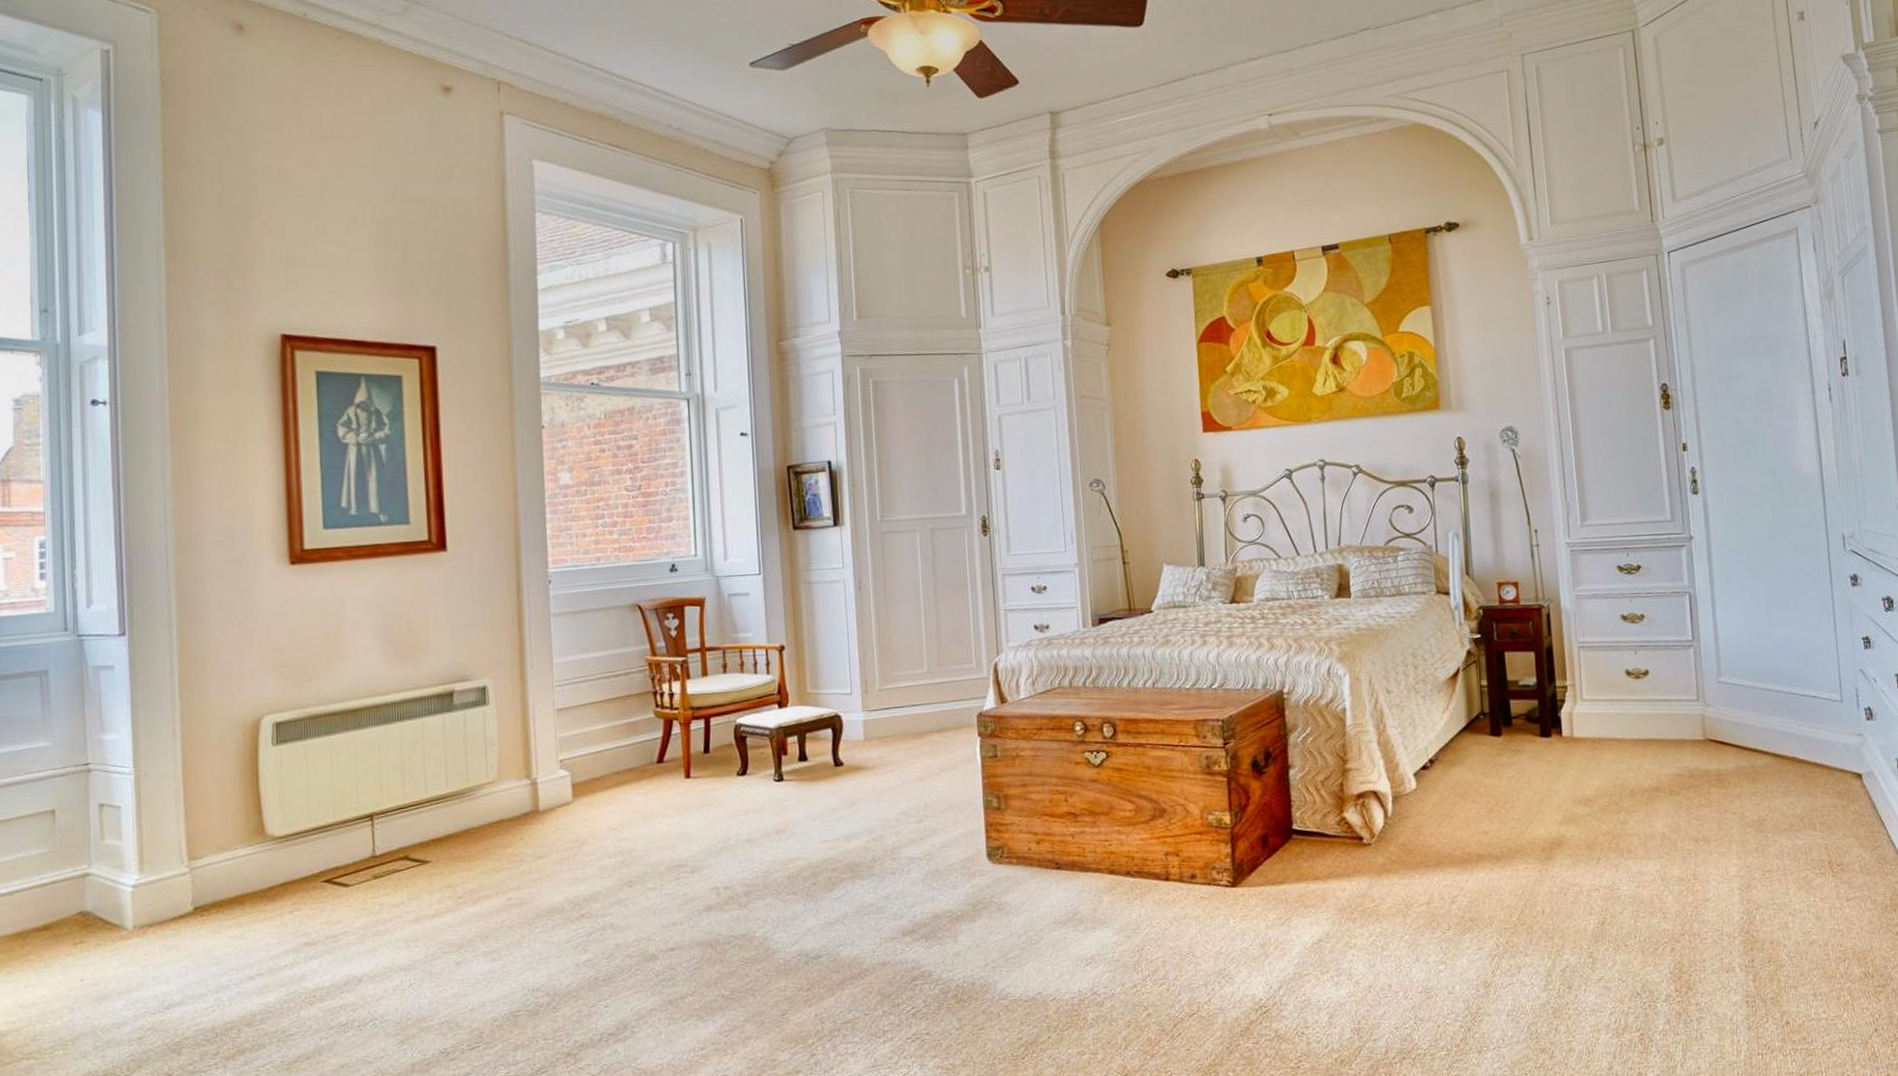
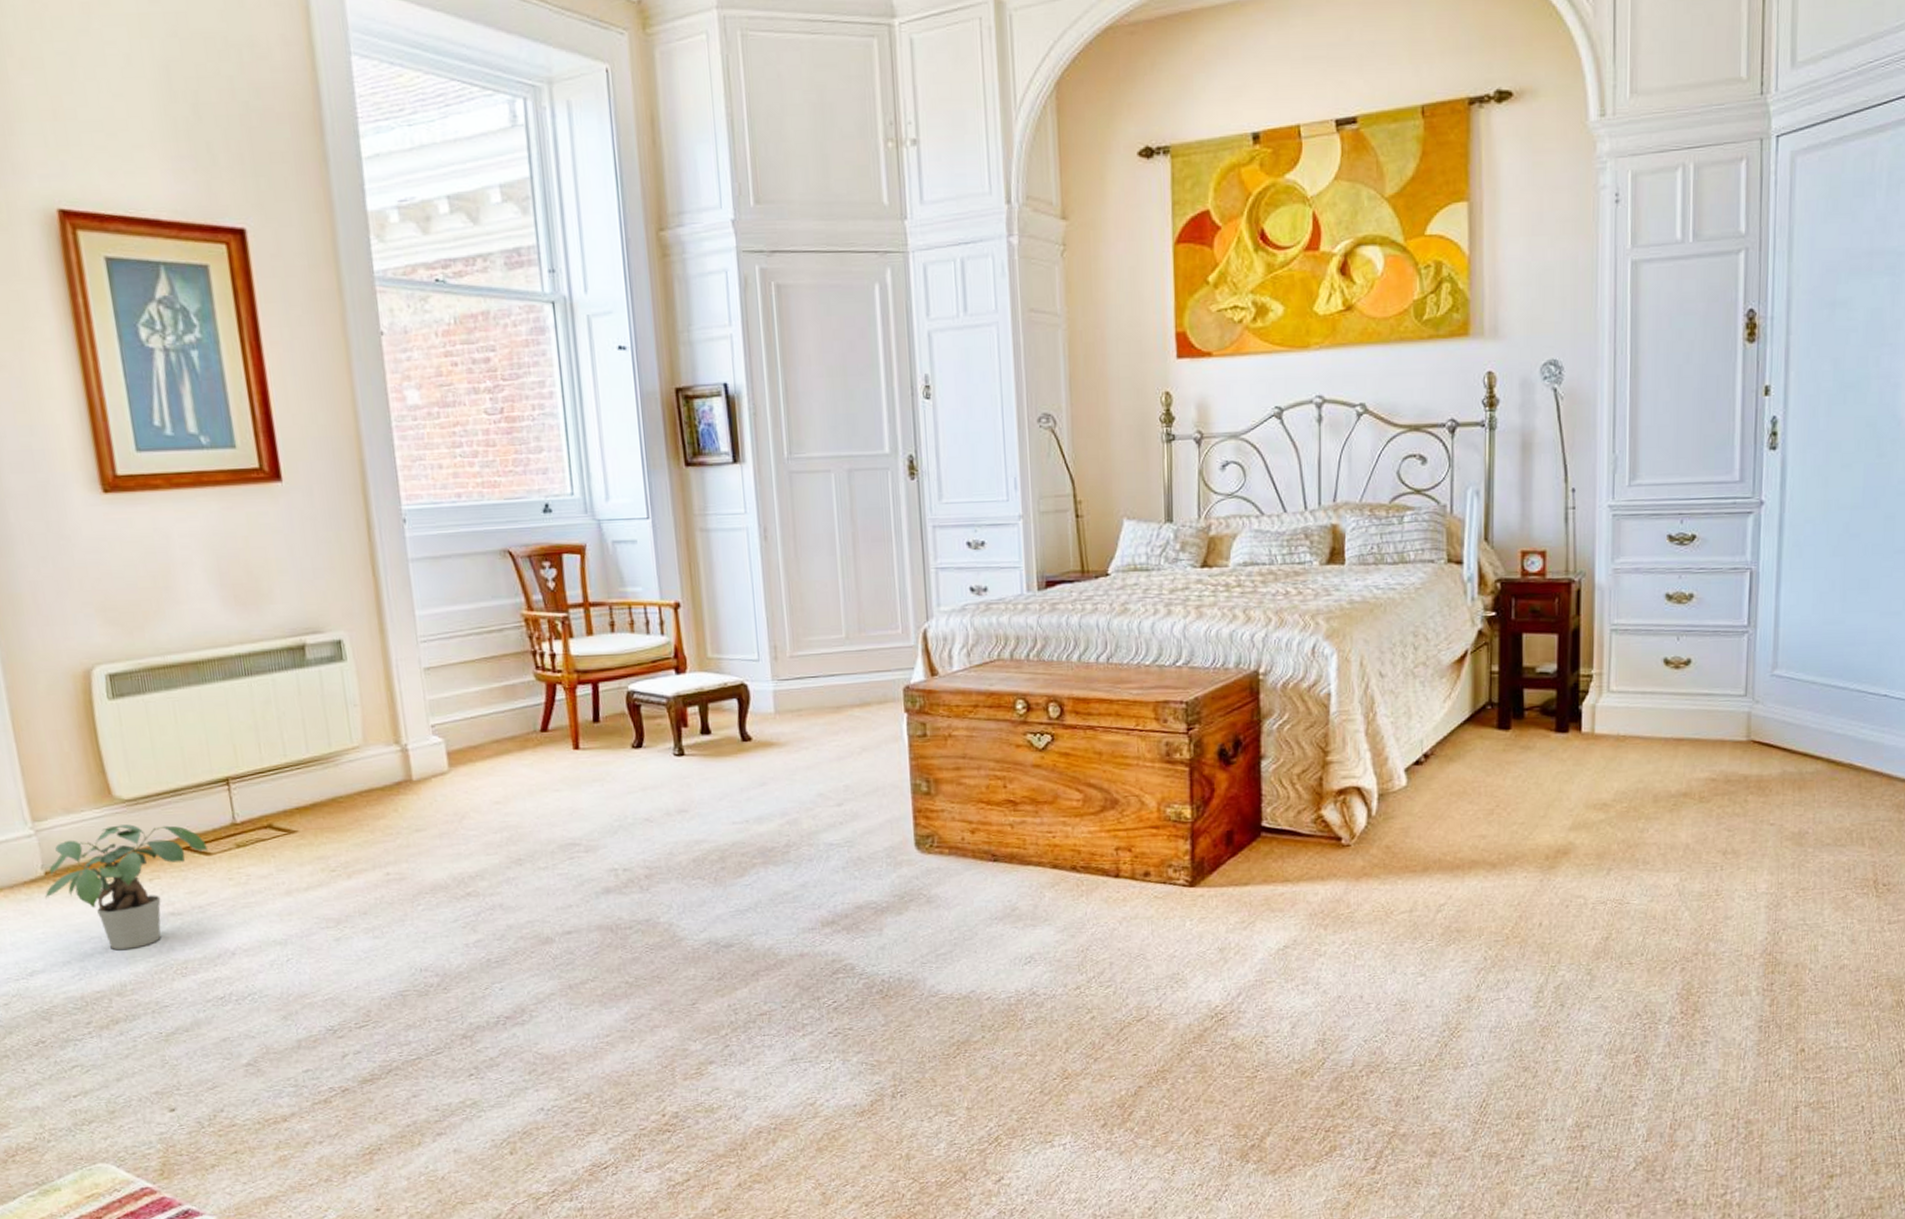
potted plant: none [191,860,348,983] -> present [45,824,209,952]

